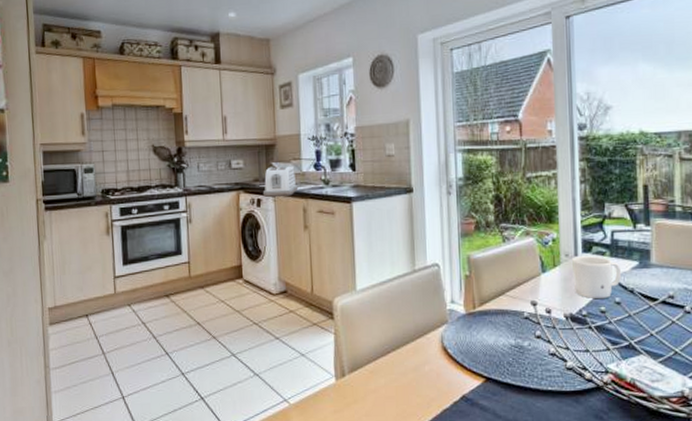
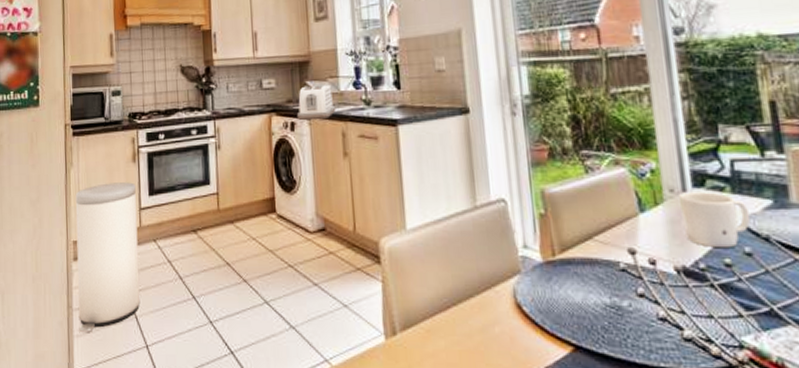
pedal bin: none [49,253,116,388] -> present [75,182,141,332]

